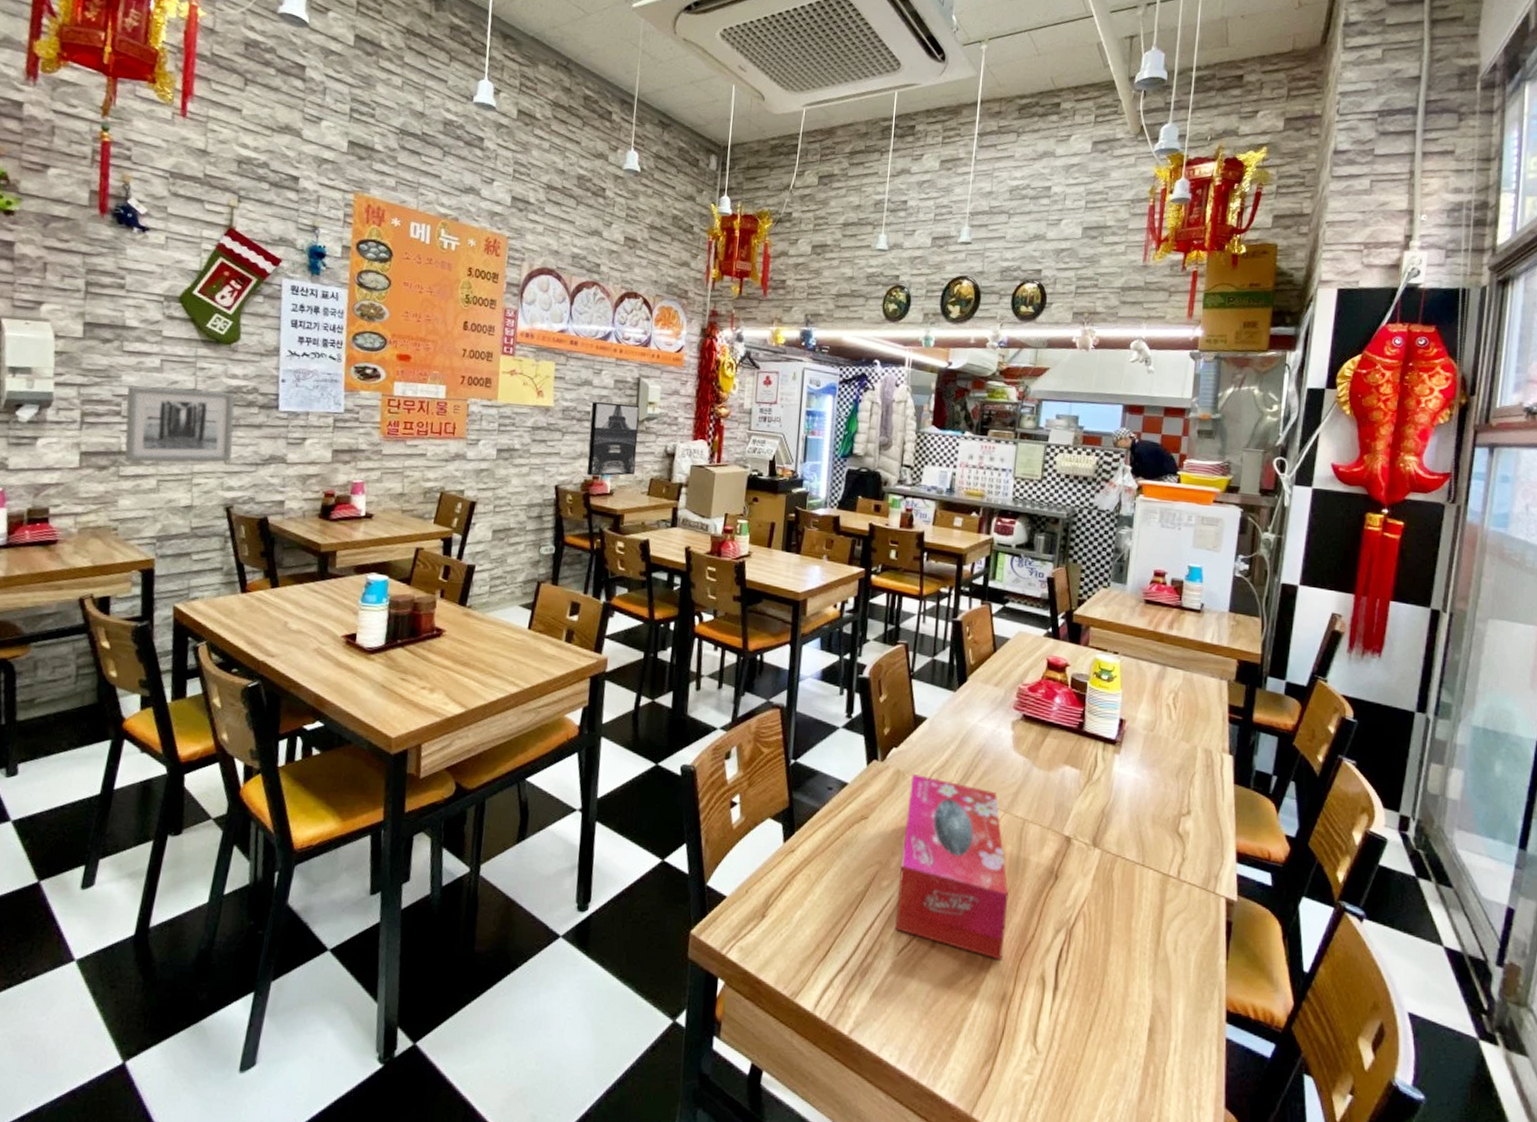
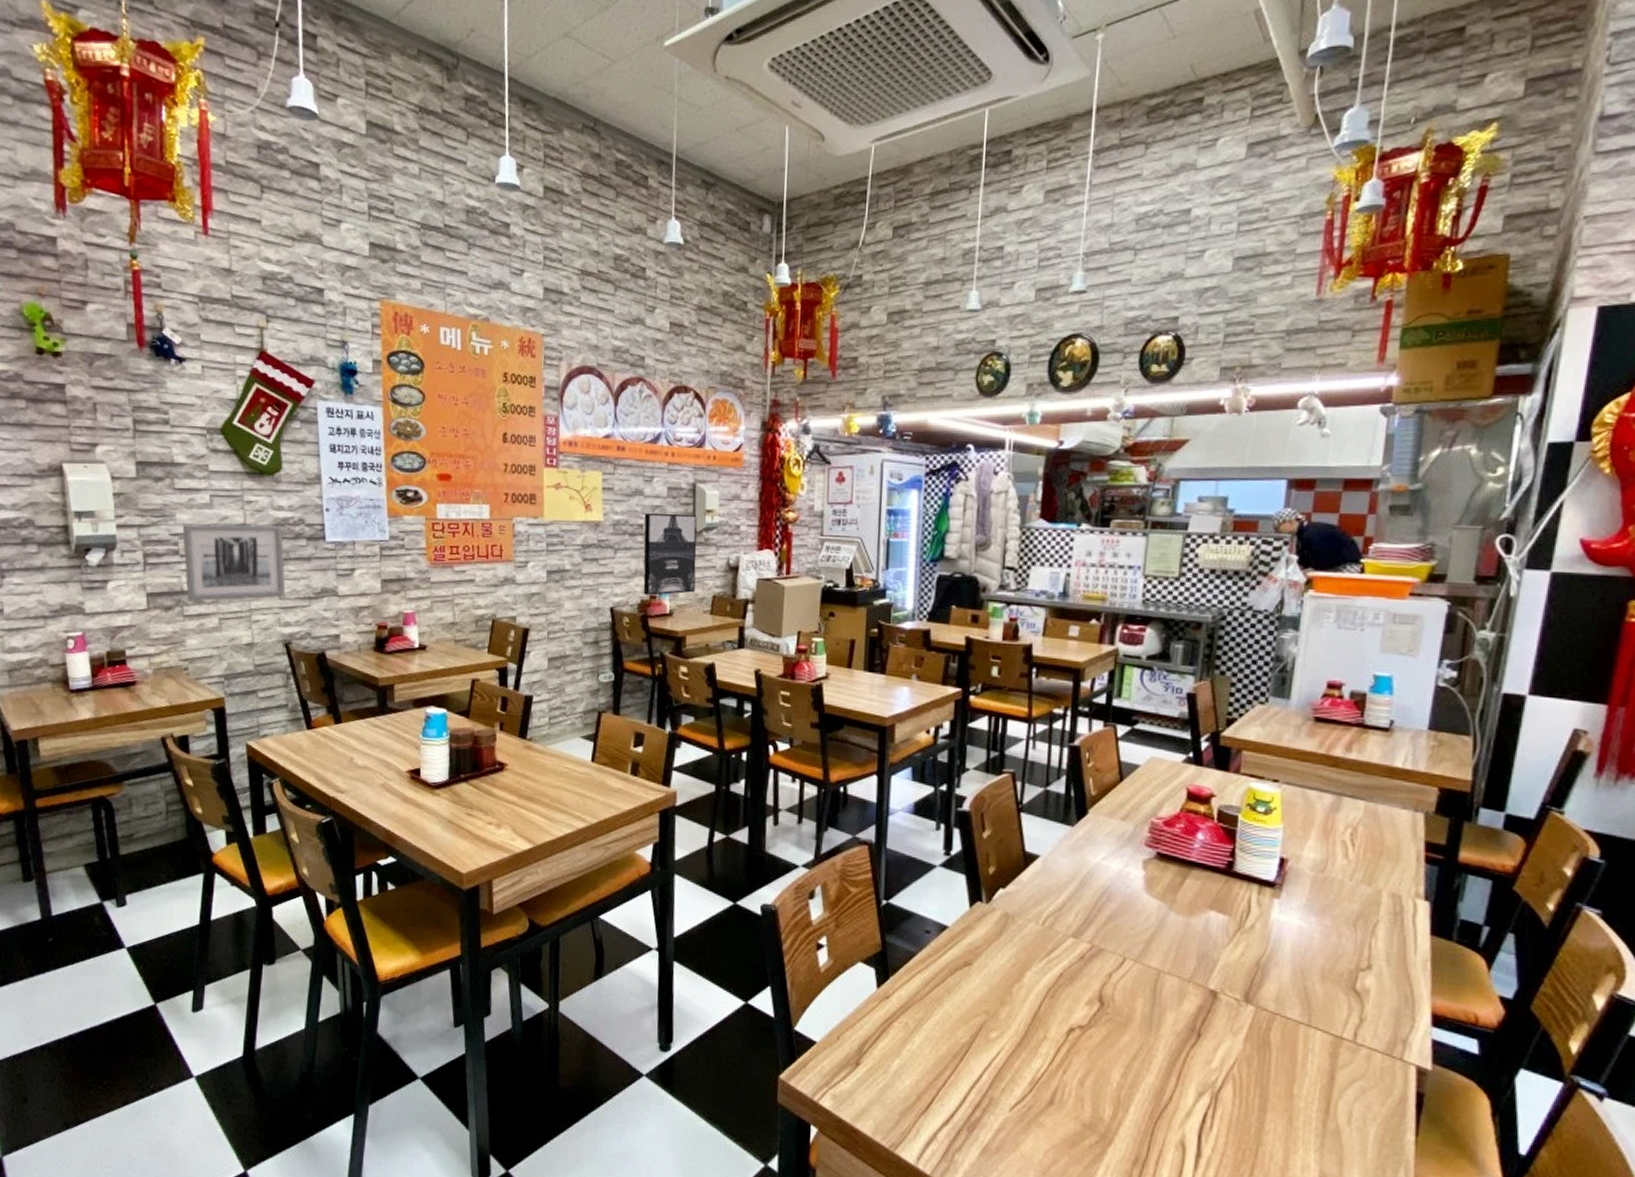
tissue box: present [895,774,1009,961] -> none [1006,918,1140,1123]

